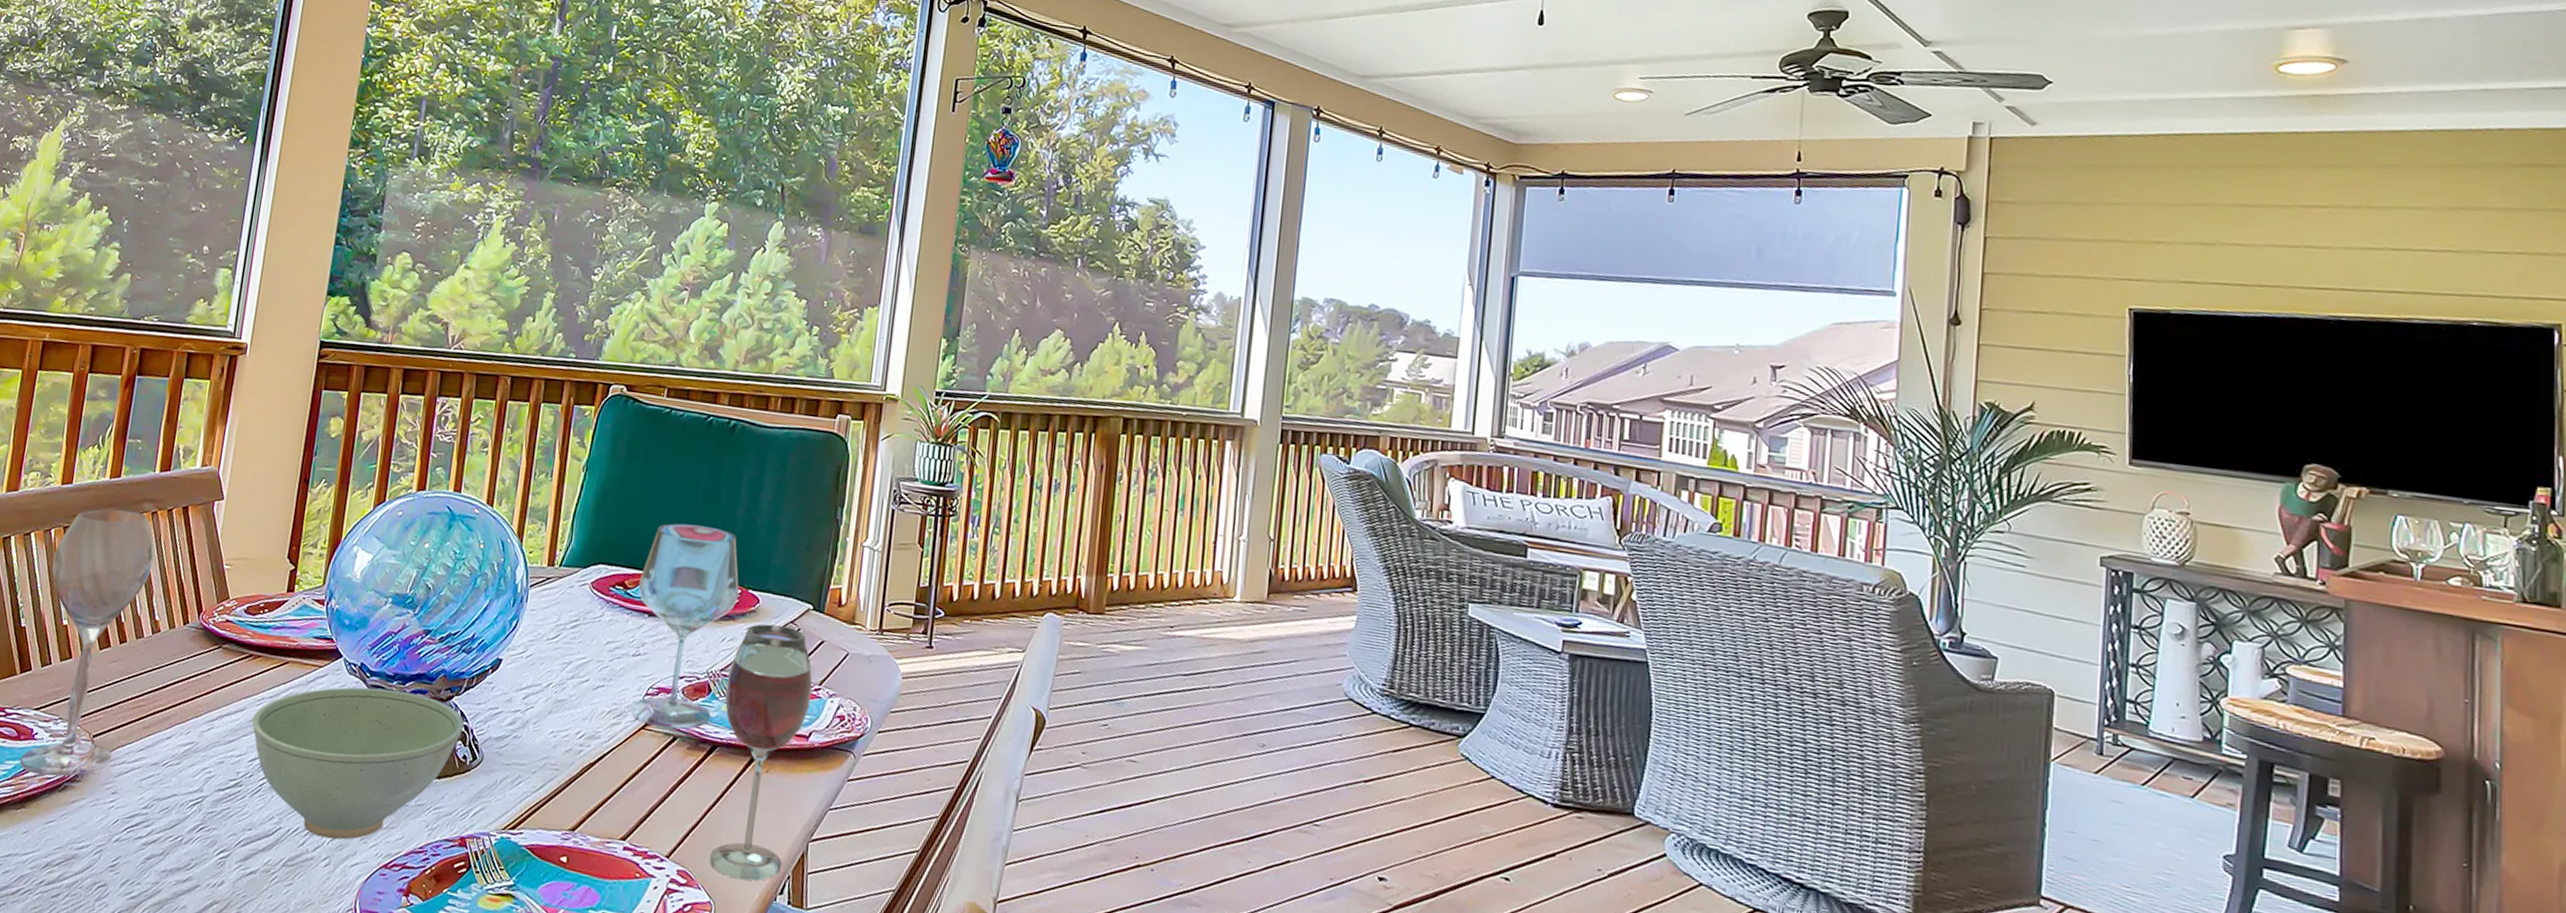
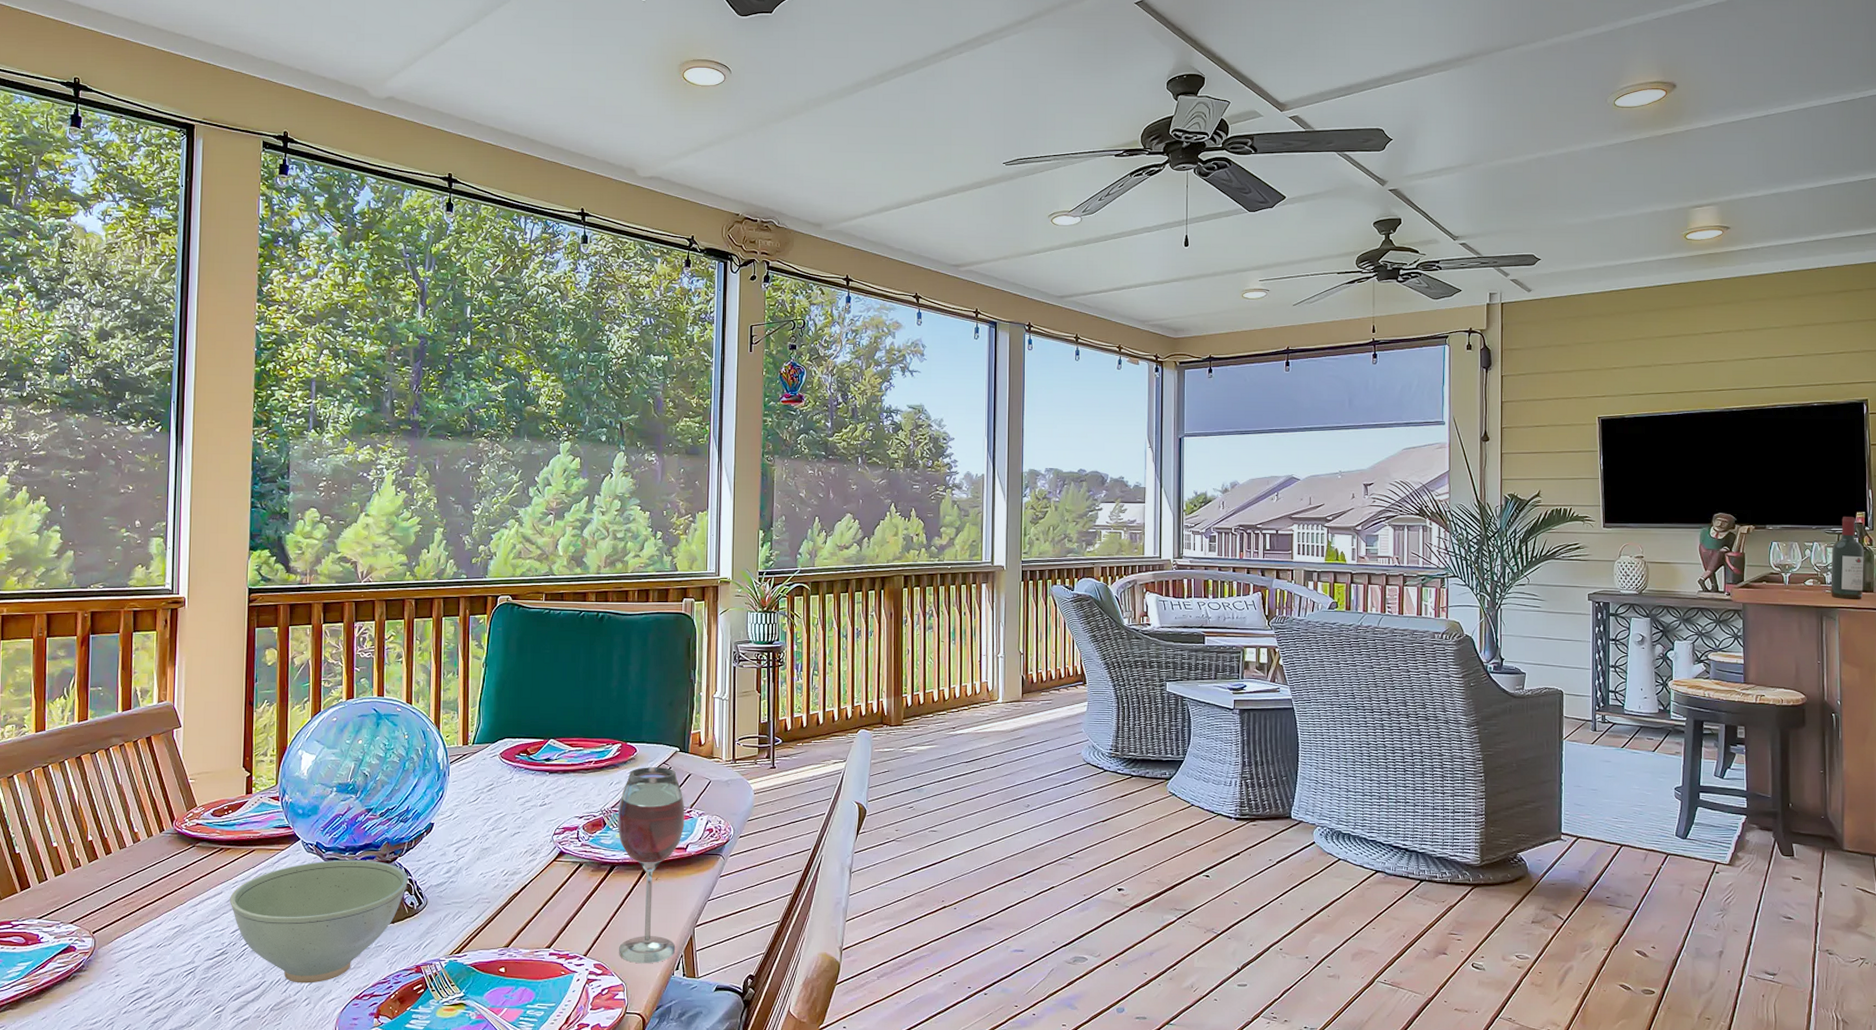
wineglass: present [19,508,155,777] -> none [30,746,127,971]
wine glass: present [631,523,740,730] -> none [538,698,620,858]
wine bottle: none [2490,490,2548,618] -> present [1830,516,1864,601]

